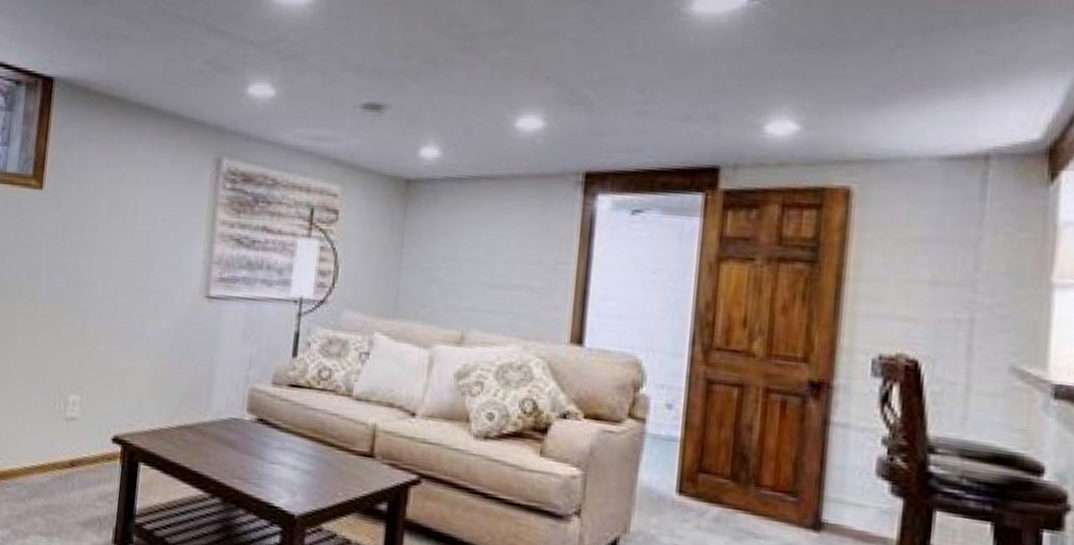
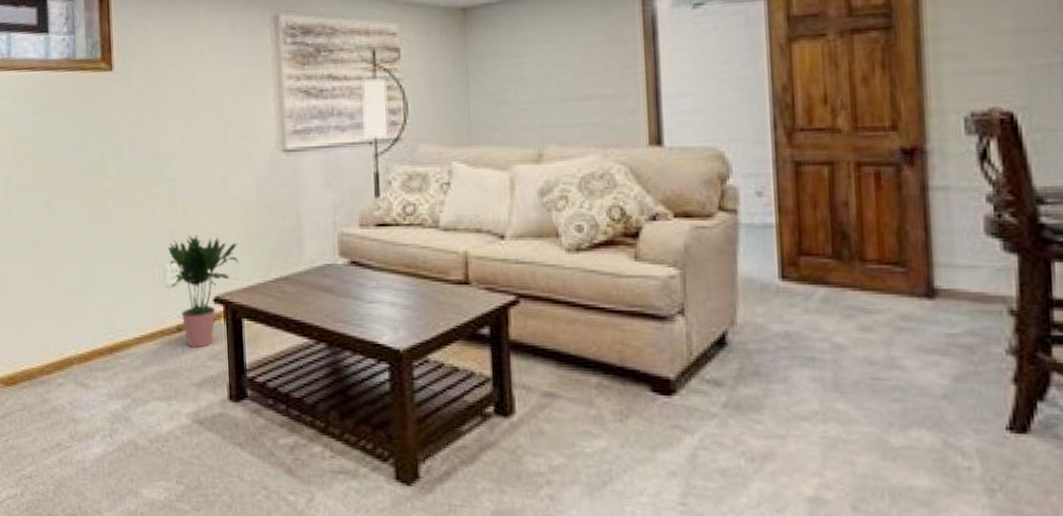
potted plant: none [70,370,146,487] -> present [167,235,239,348]

